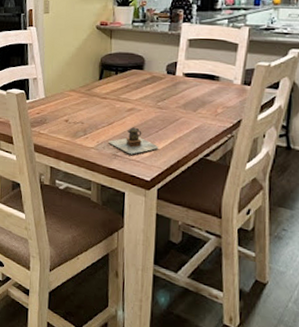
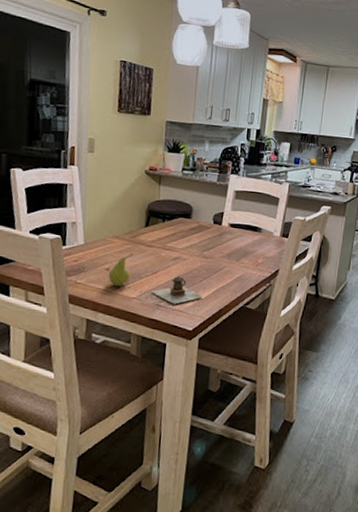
fruit: none [67,105,89,137] -> present [108,253,134,286]

